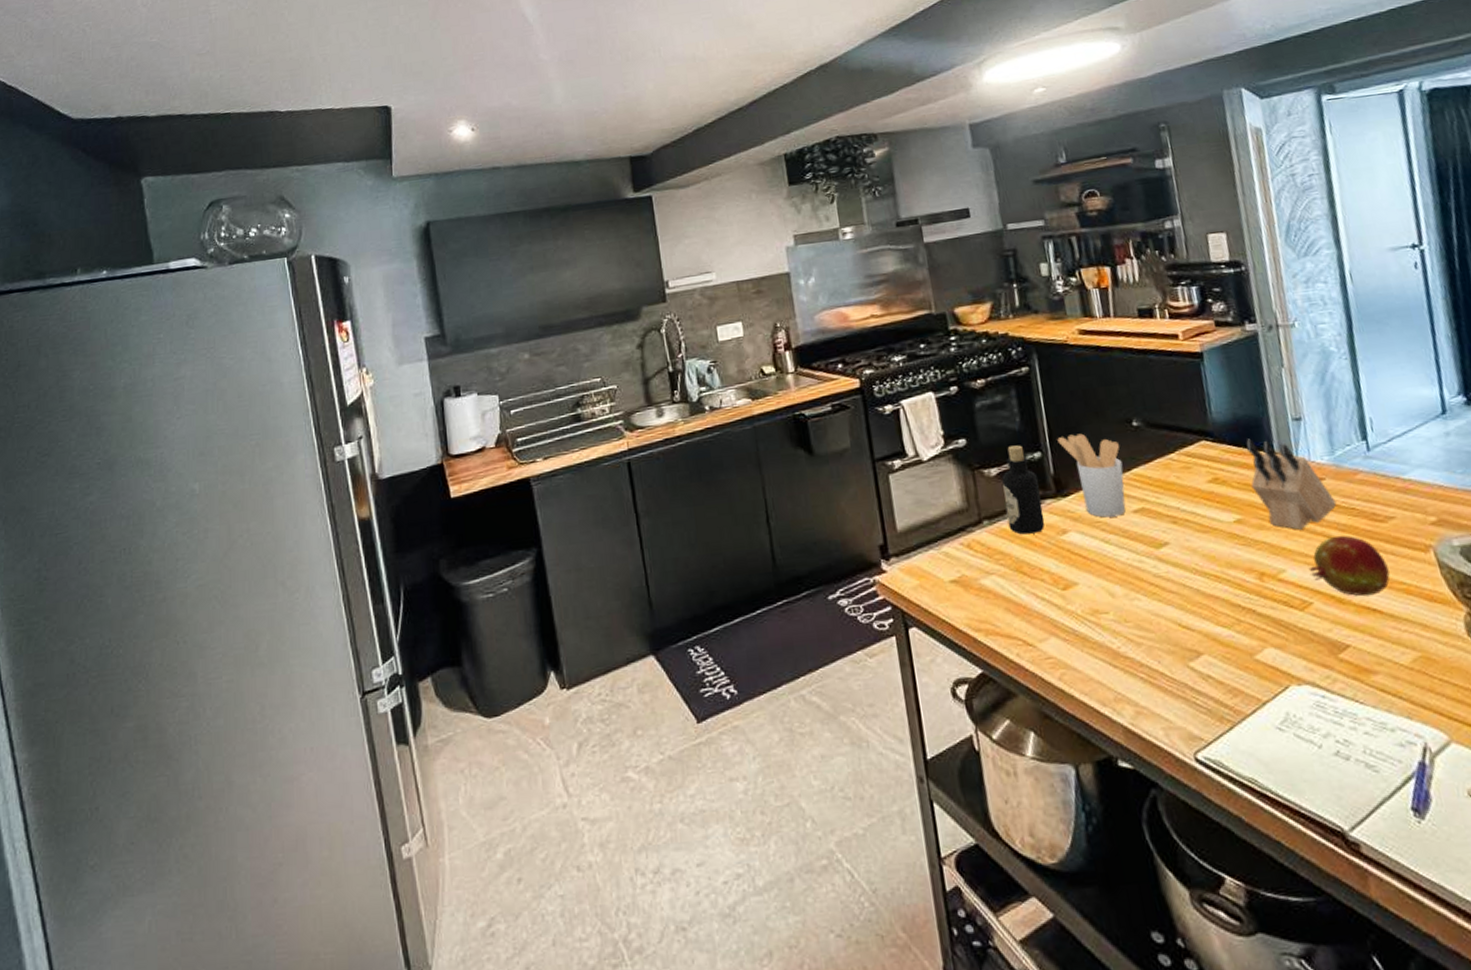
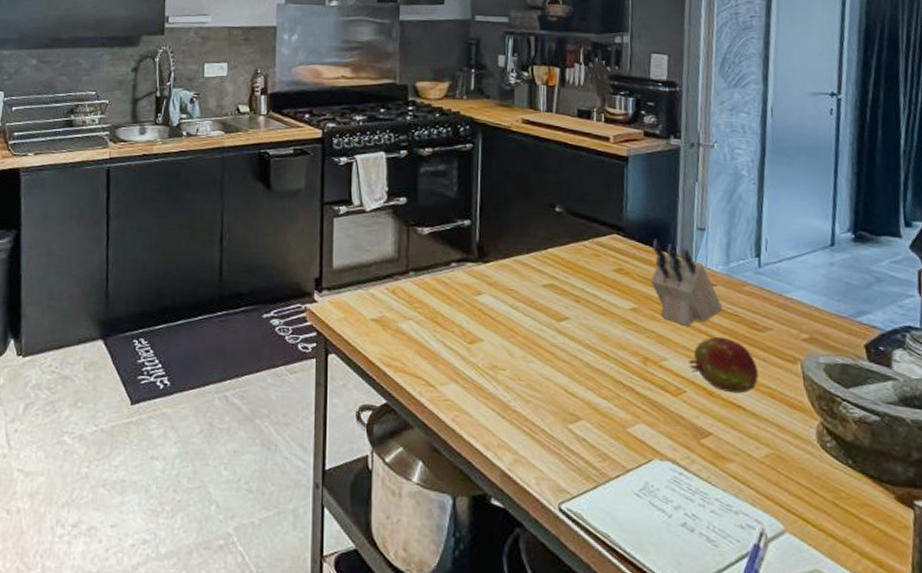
bottle: present [1002,445,1045,535] -> none [431,211,465,290]
utensil holder: present [1057,433,1126,518] -> none [487,209,541,288]

